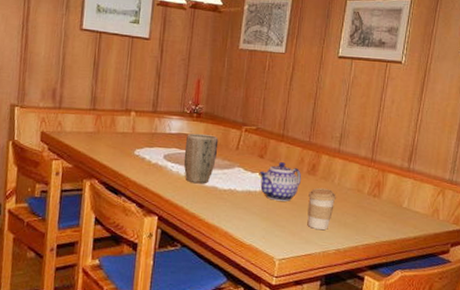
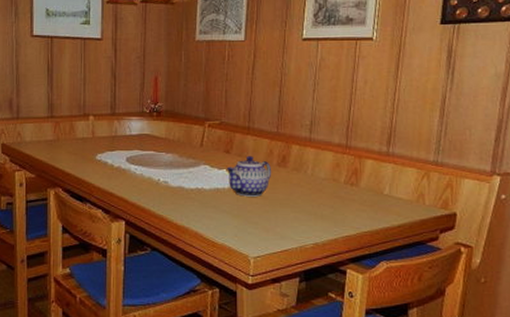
plant pot: present [183,133,219,184] -> none [147,133,181,185]
coffee cup: present [307,187,336,230] -> none [280,179,310,223]

